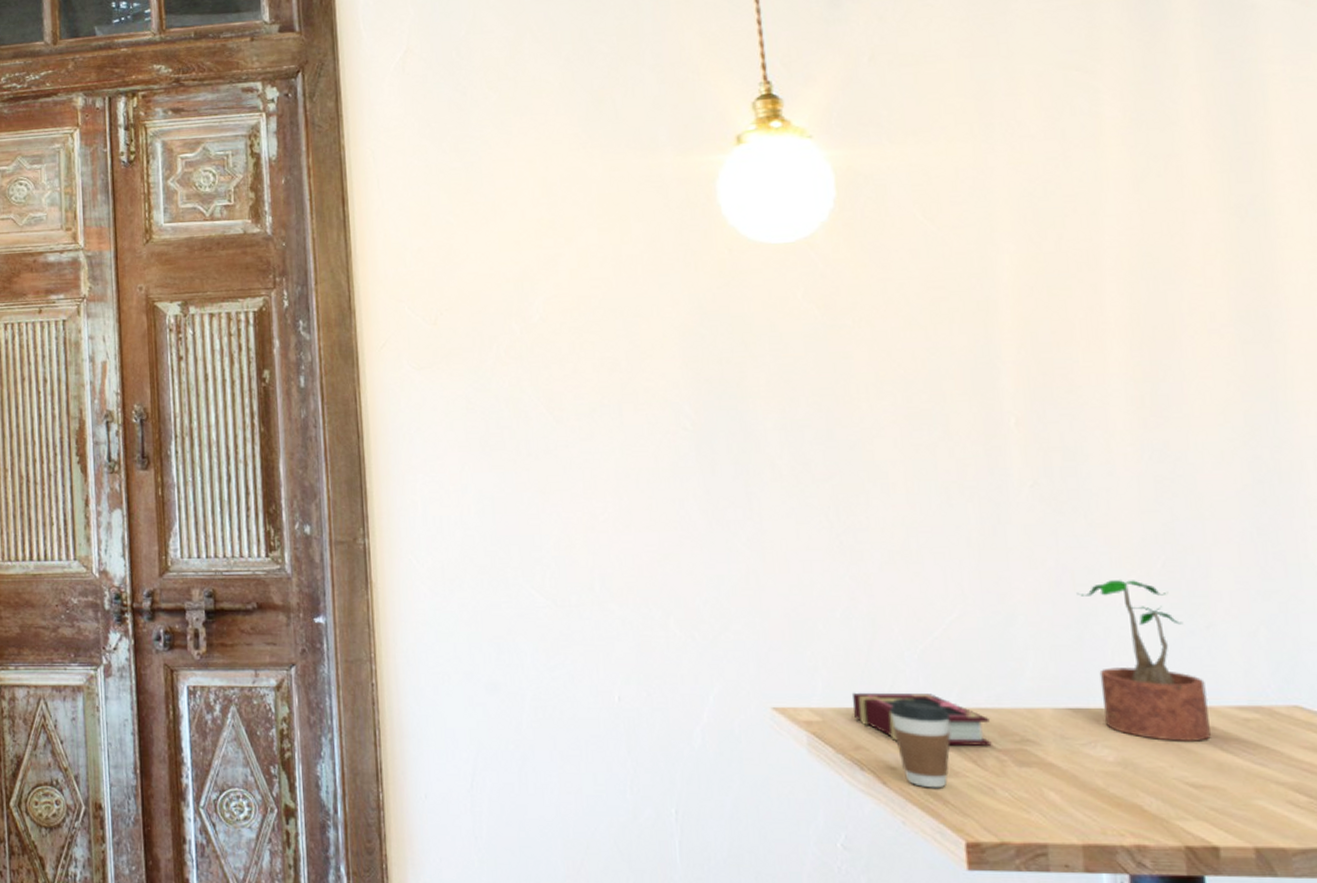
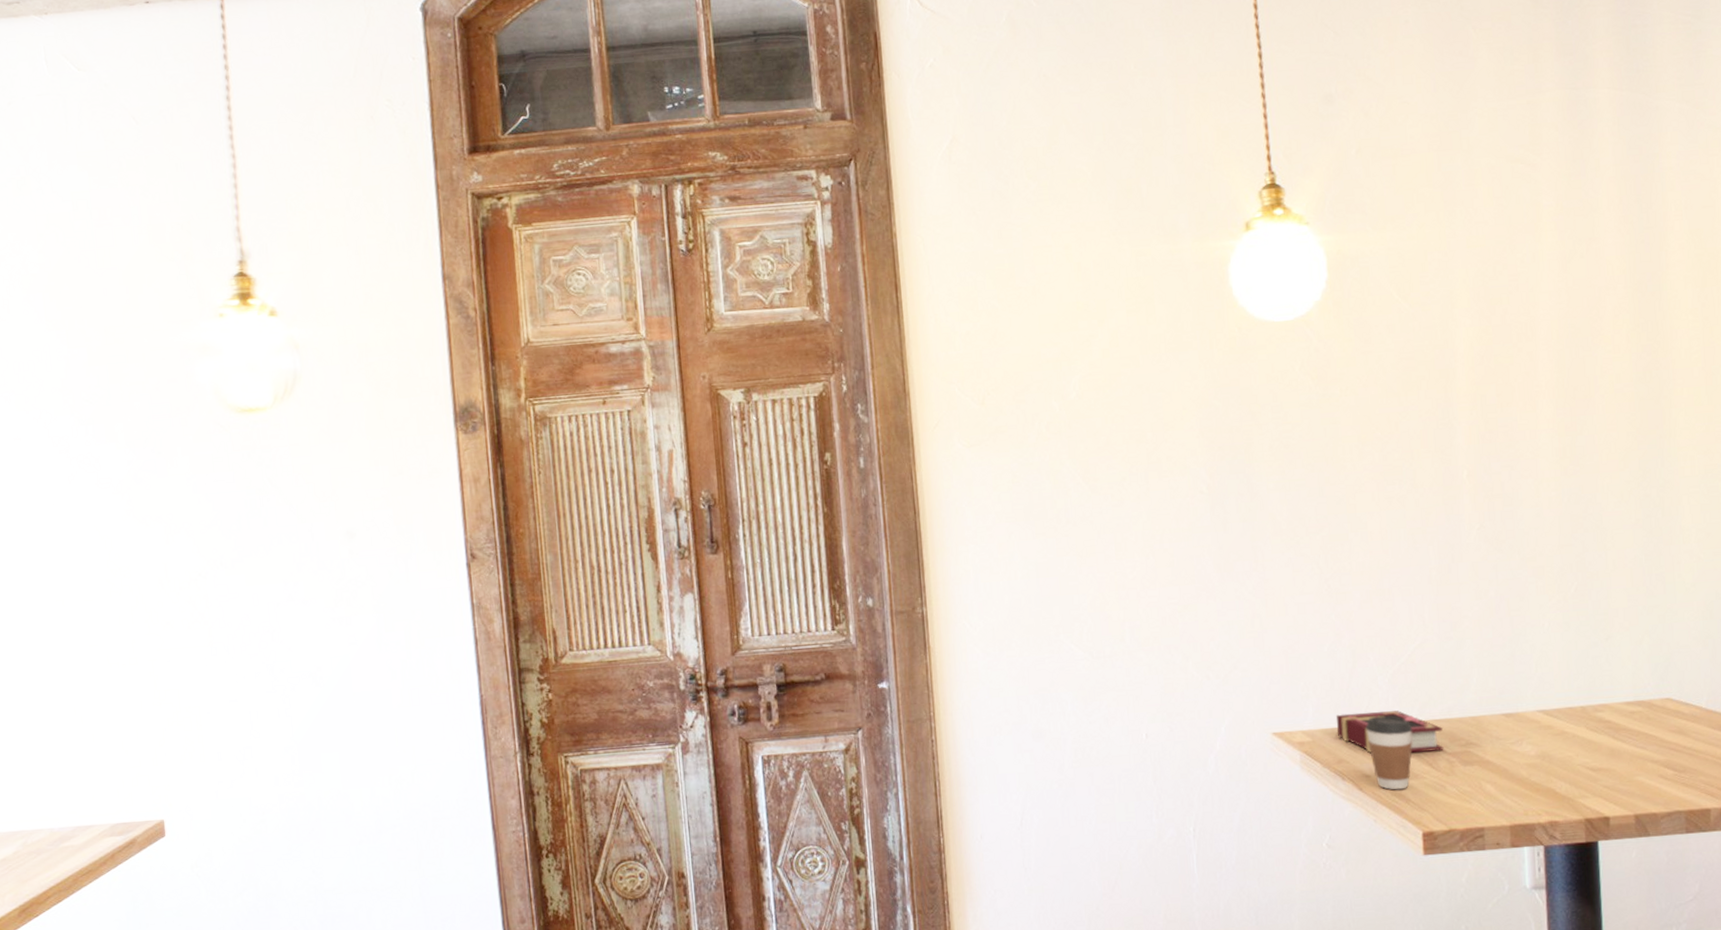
potted plant: present [1077,580,1211,741] -> none [1511,603,1606,735]

